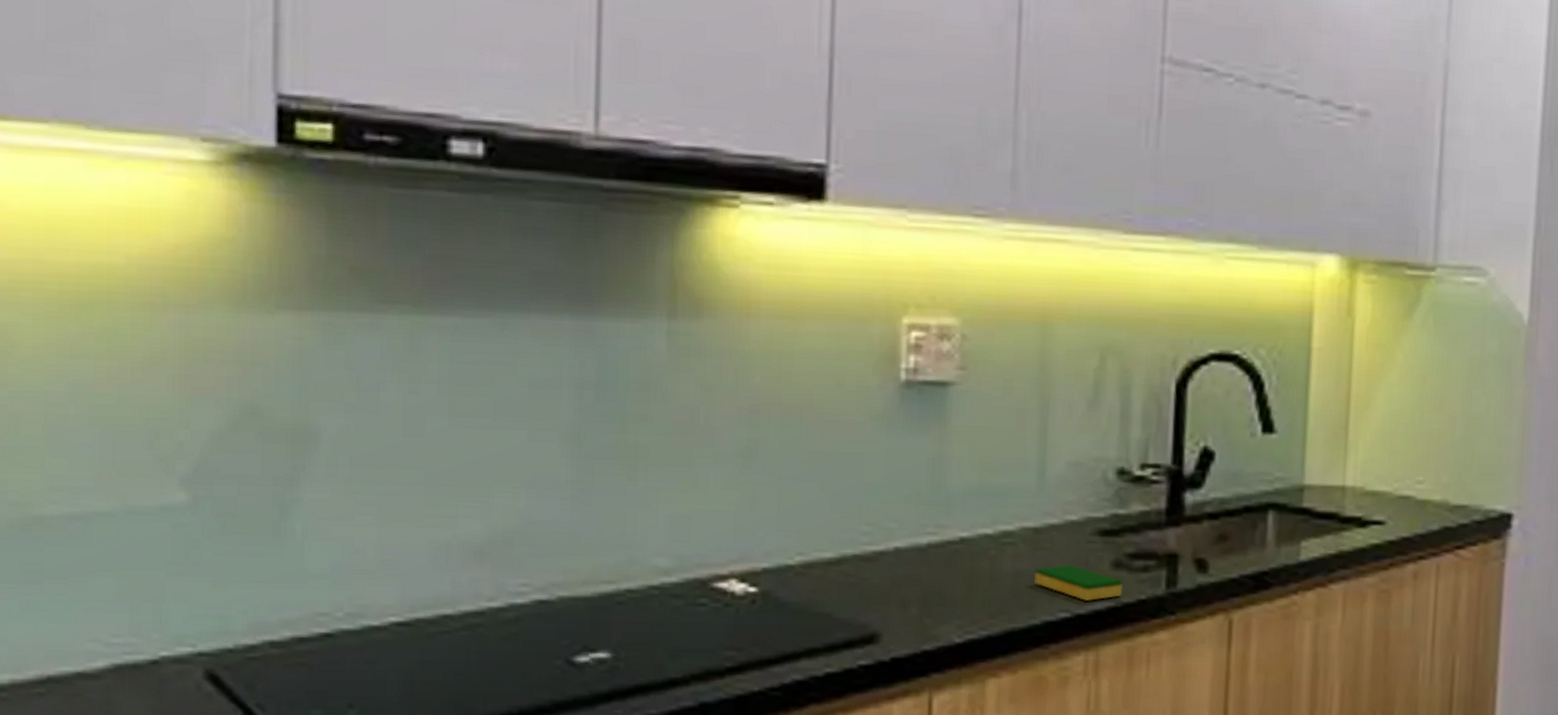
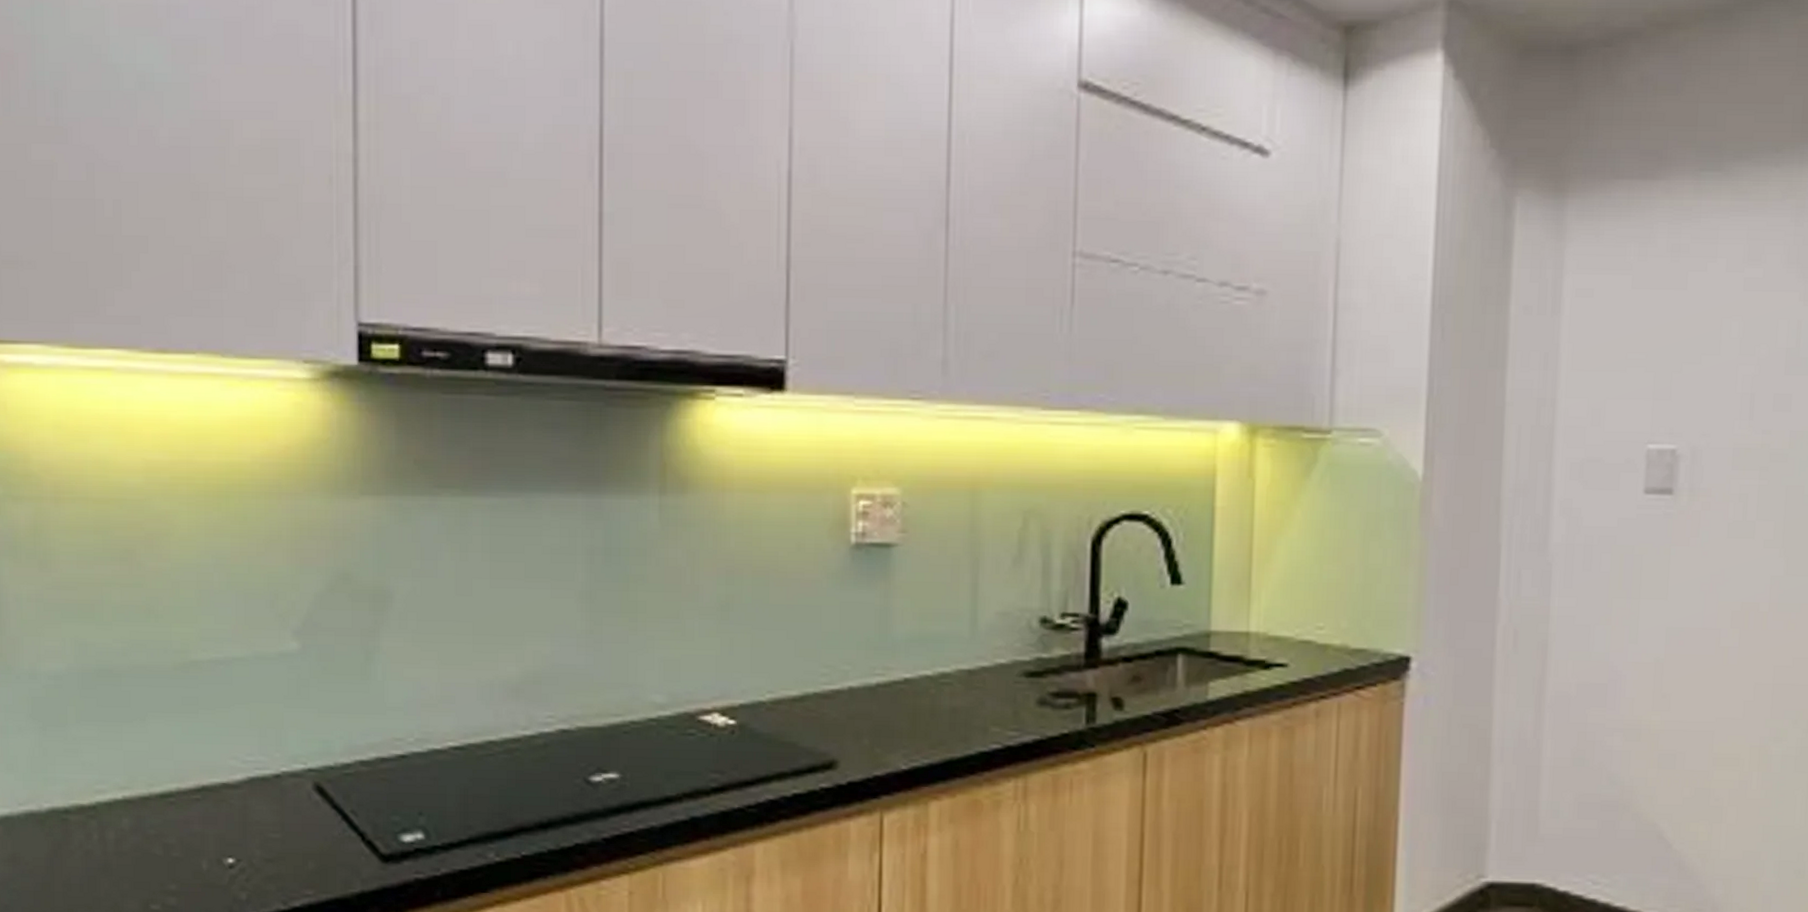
dish sponge: present [1035,564,1122,601] -> none [969,702,1047,734]

